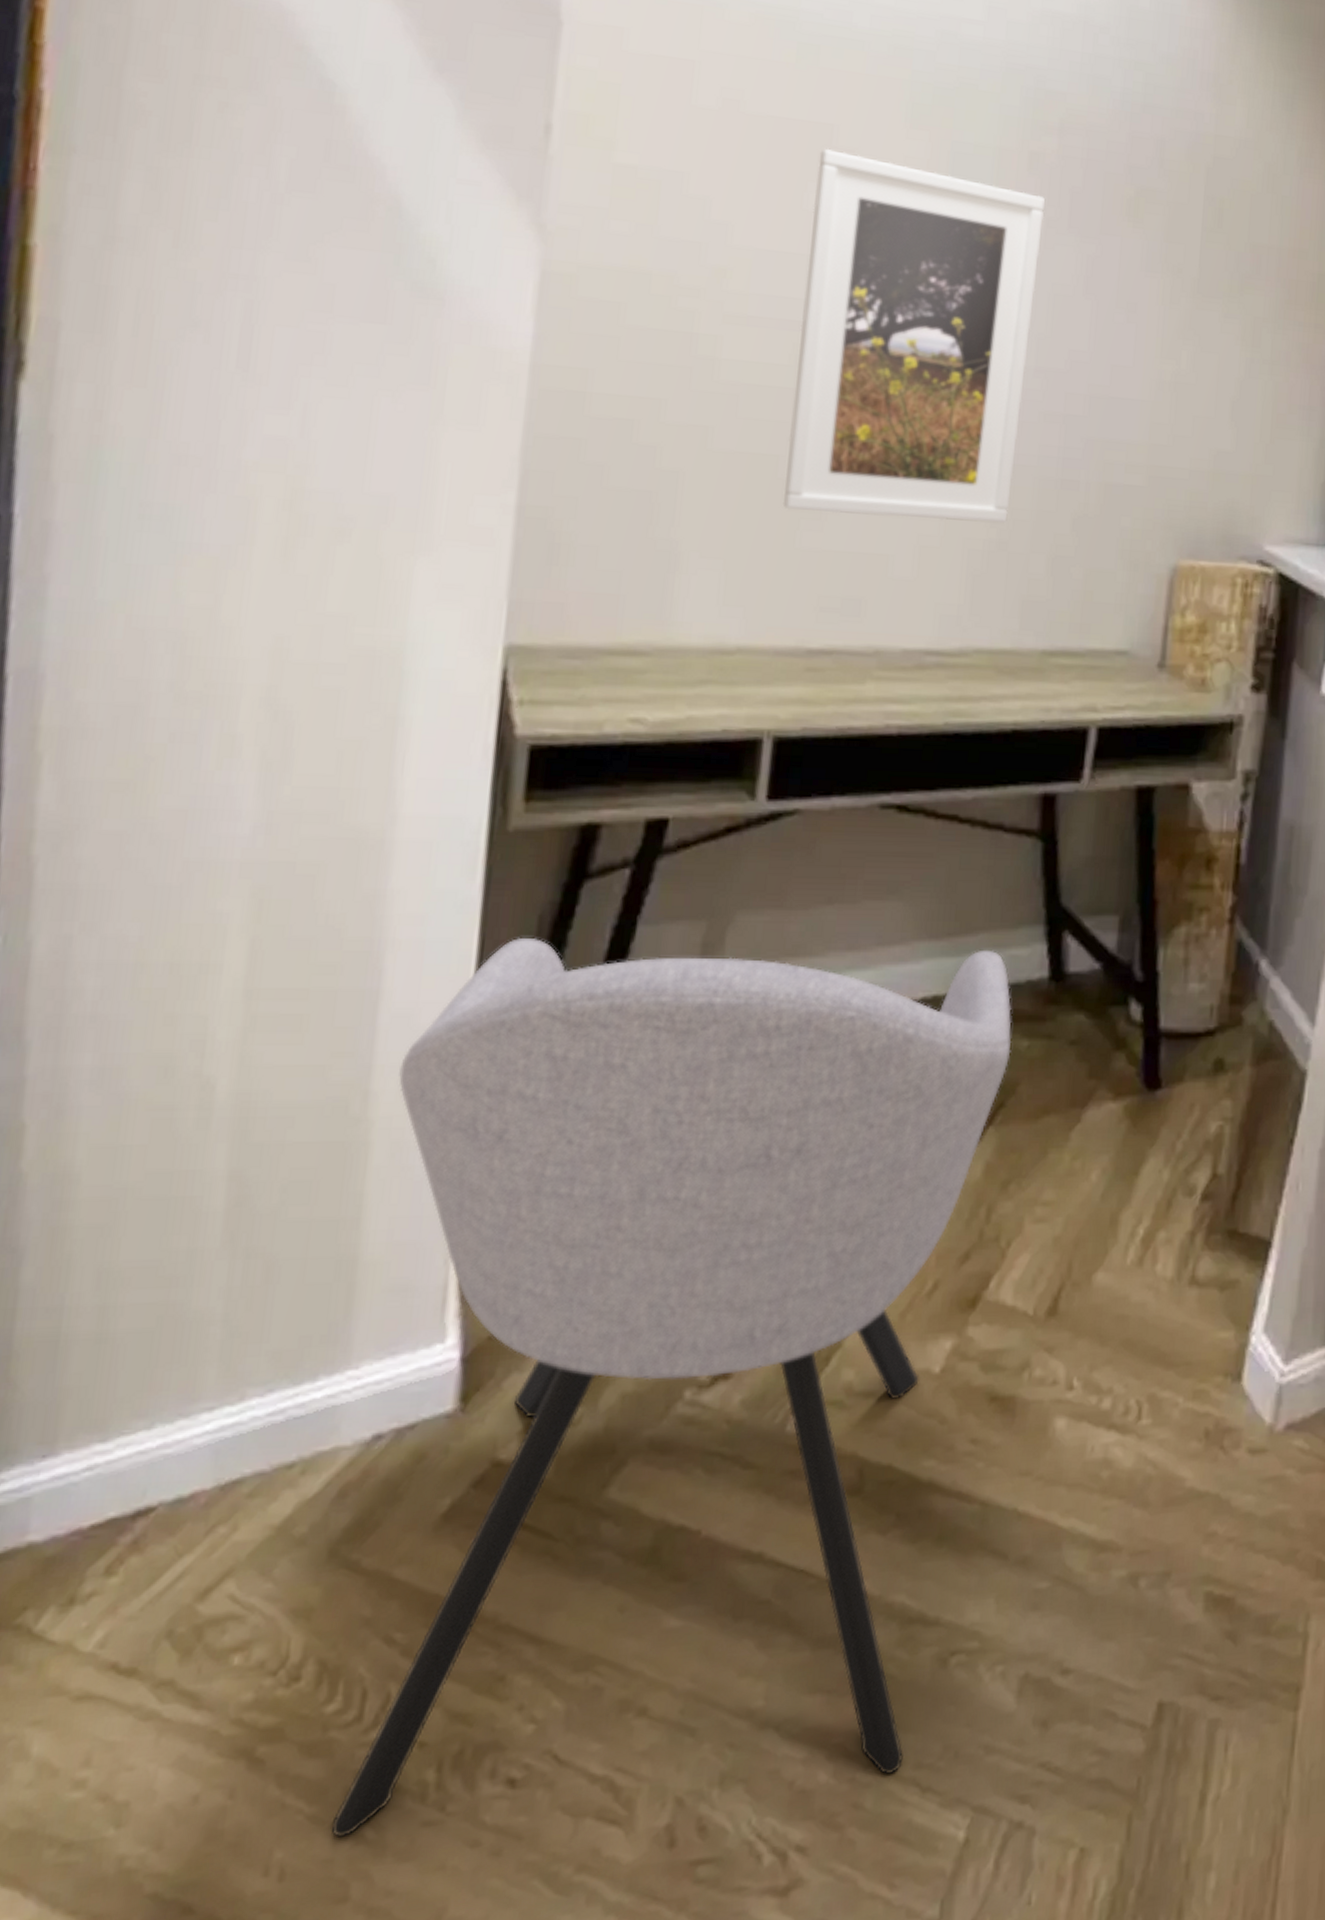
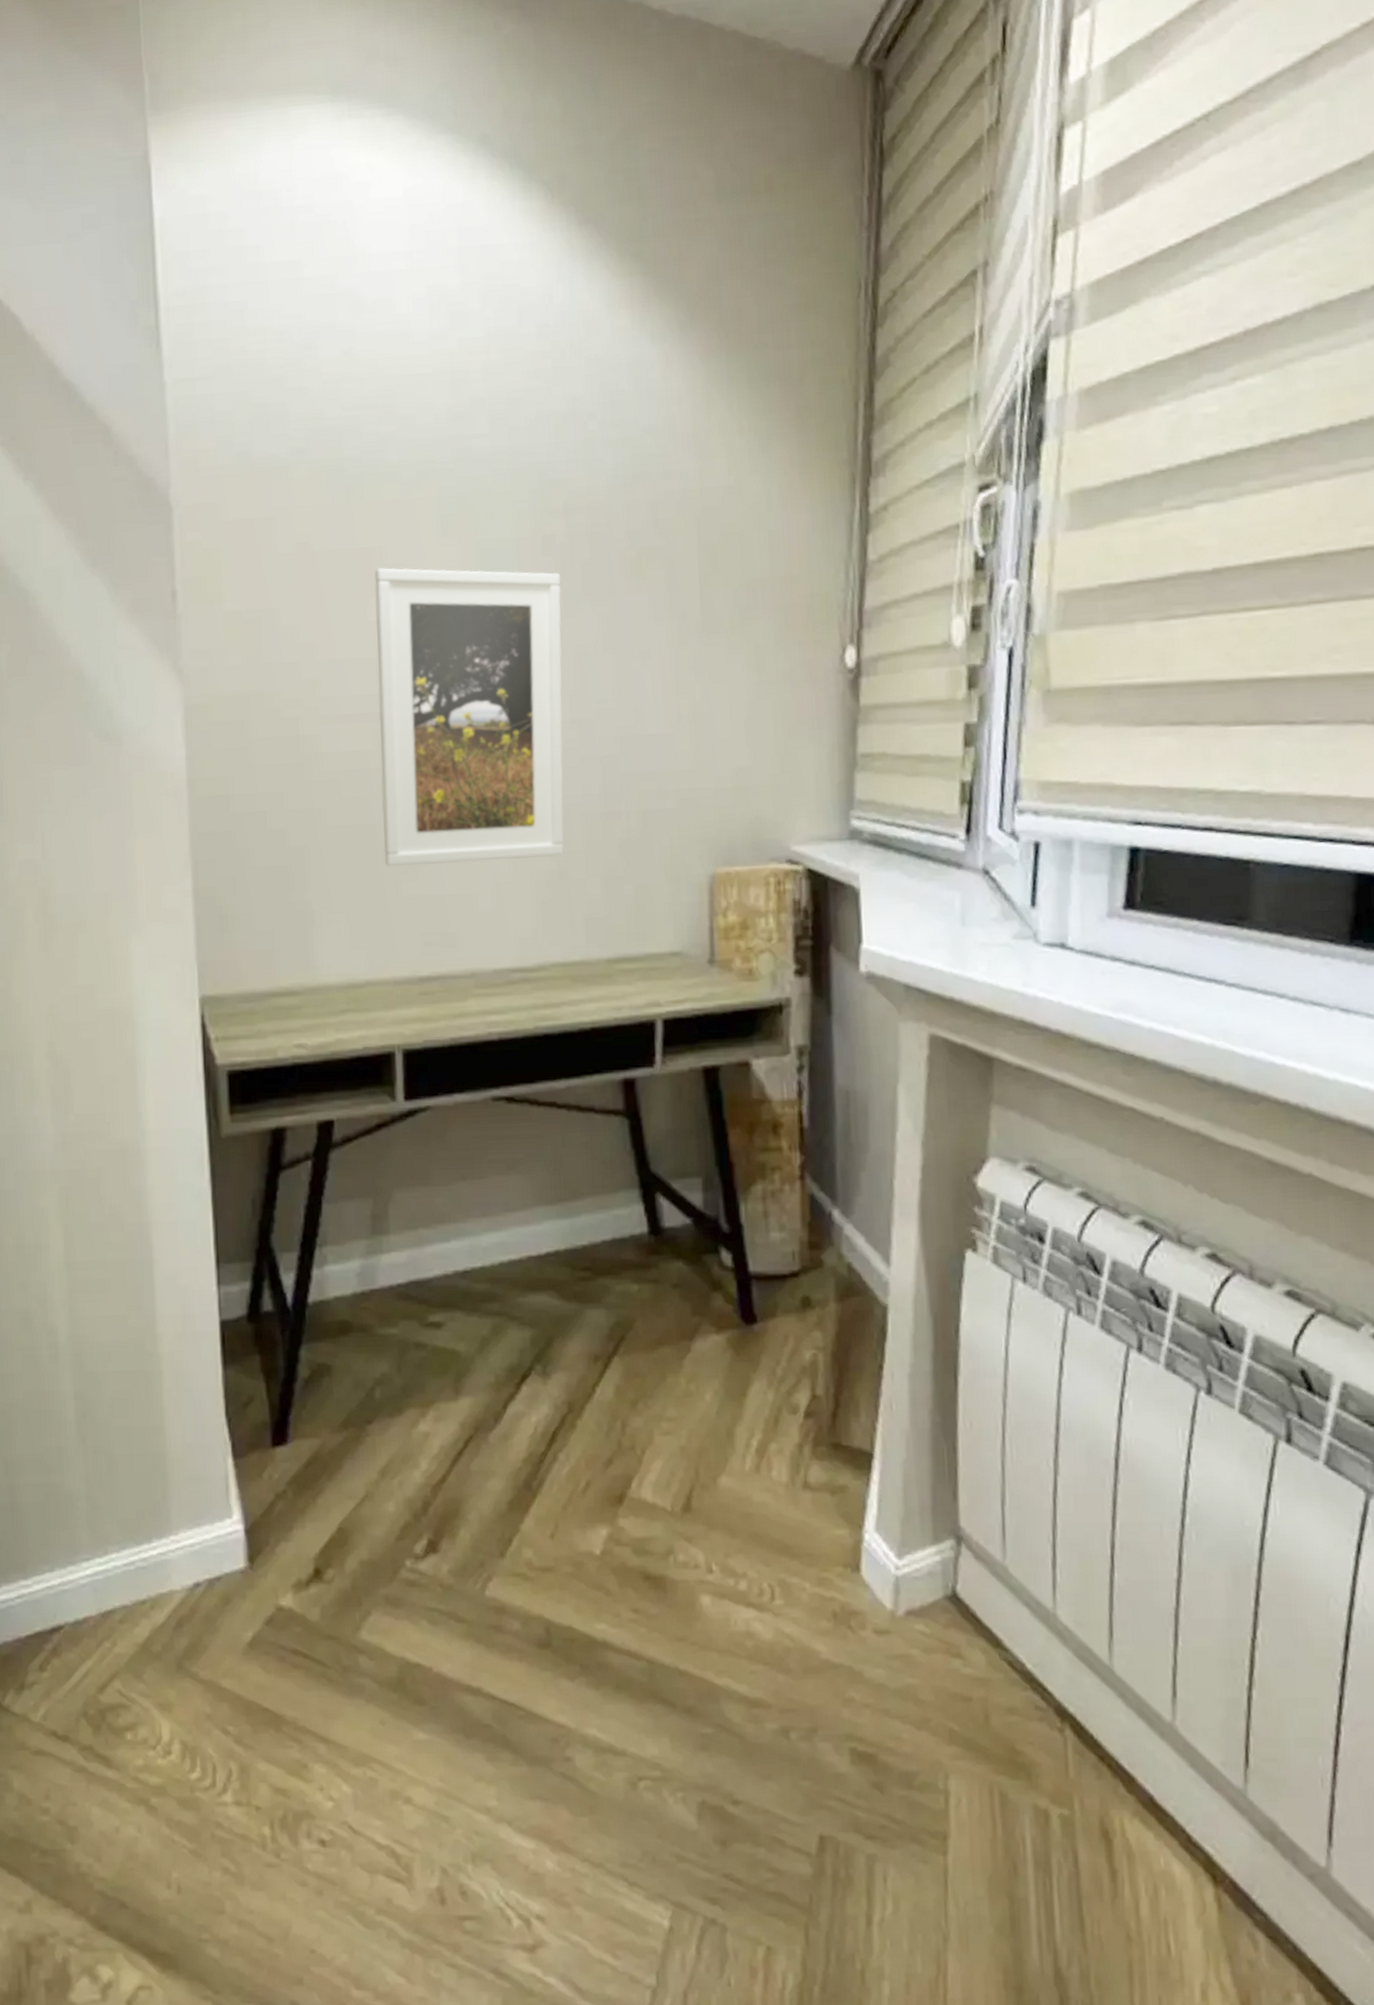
chair: present [331,938,1012,1839] -> none [174,1211,625,1869]

